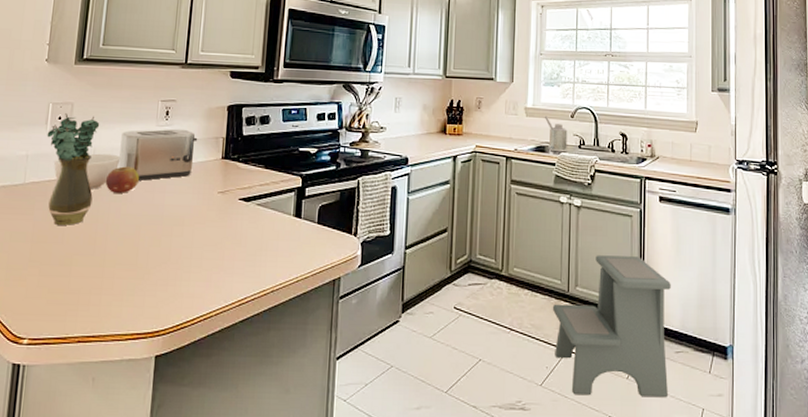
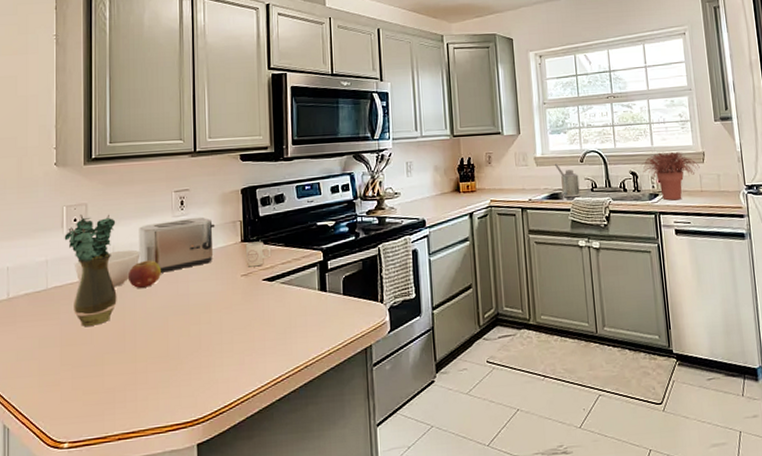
mug: none [224,160,251,185] -> present [245,241,272,267]
step stool: present [552,255,671,398] -> none [582,291,705,433]
potted plant: none [632,116,691,167] -> present [641,151,700,201]

